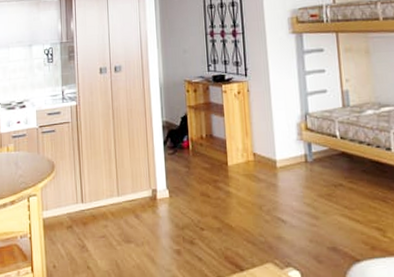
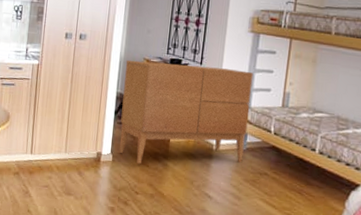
sideboard: none [166,75,312,196] -> present [118,59,254,164]

